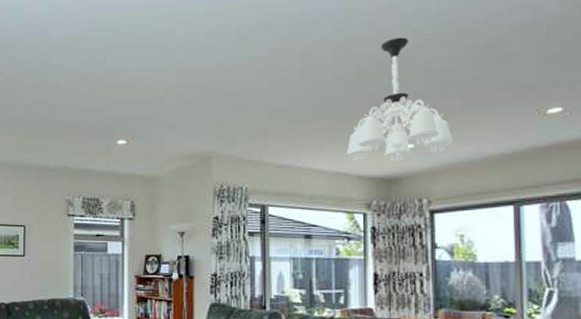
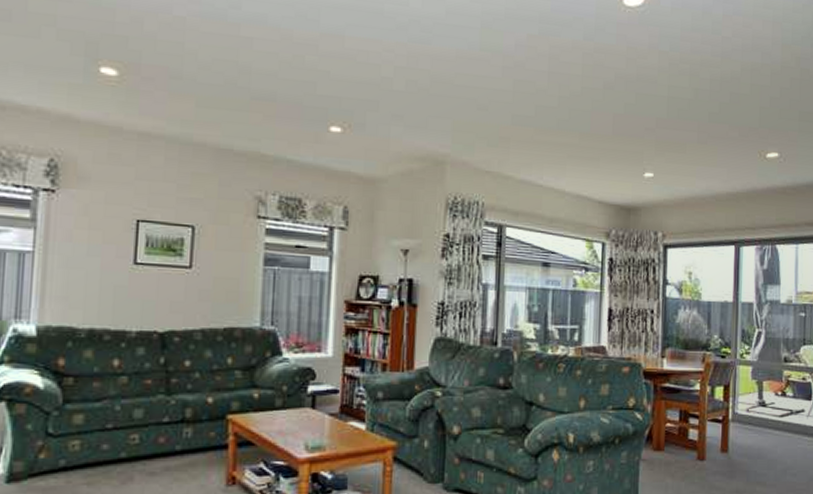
chandelier: present [347,37,453,162] -> none [590,56,688,191]

